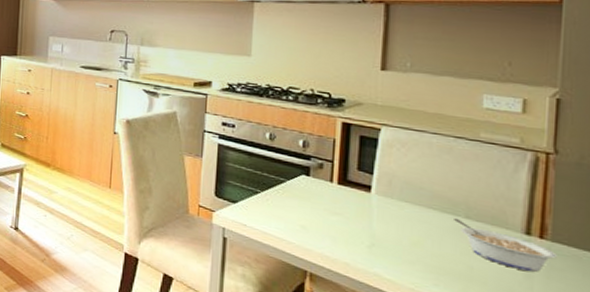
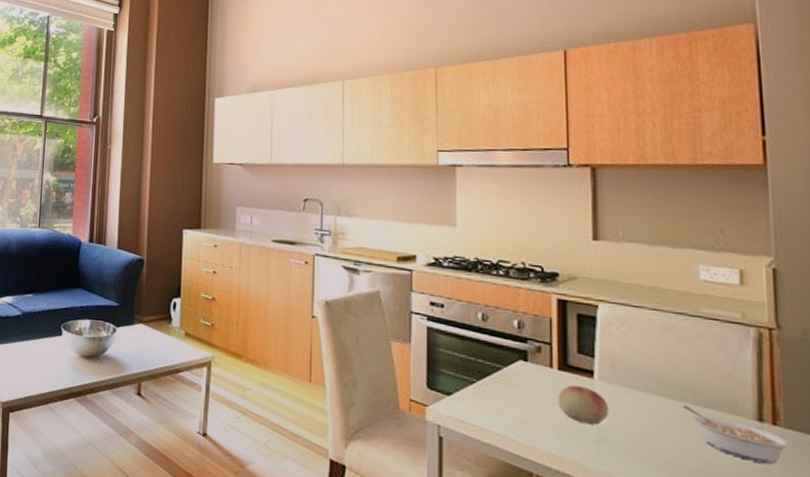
fruit: none [335,198,383,233] -> present [557,385,609,425]

